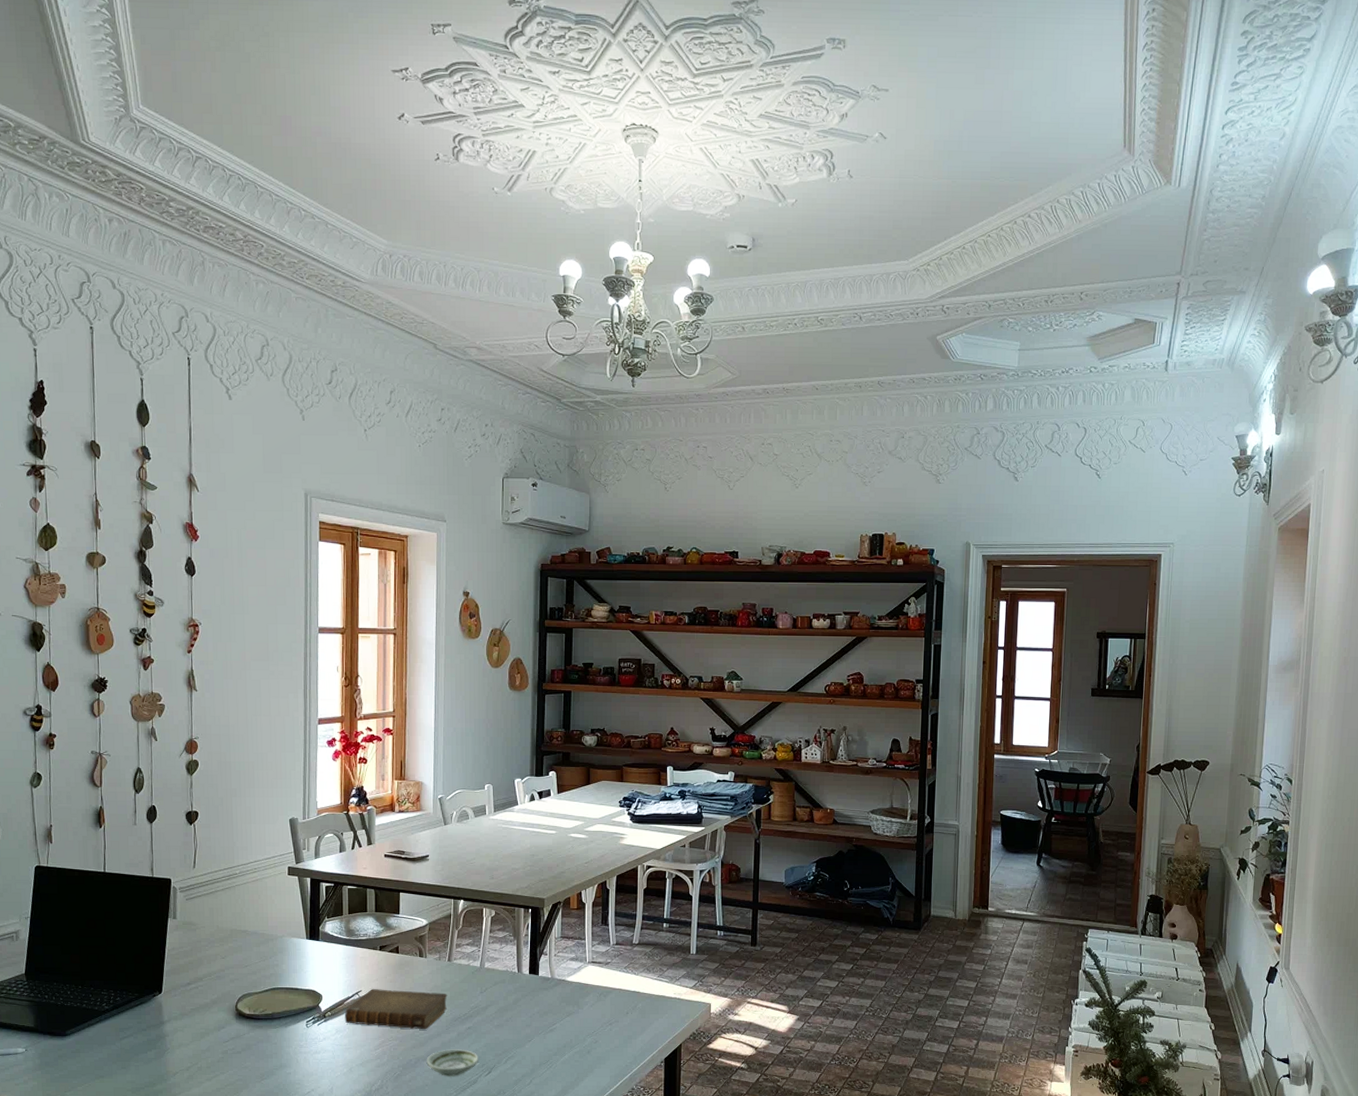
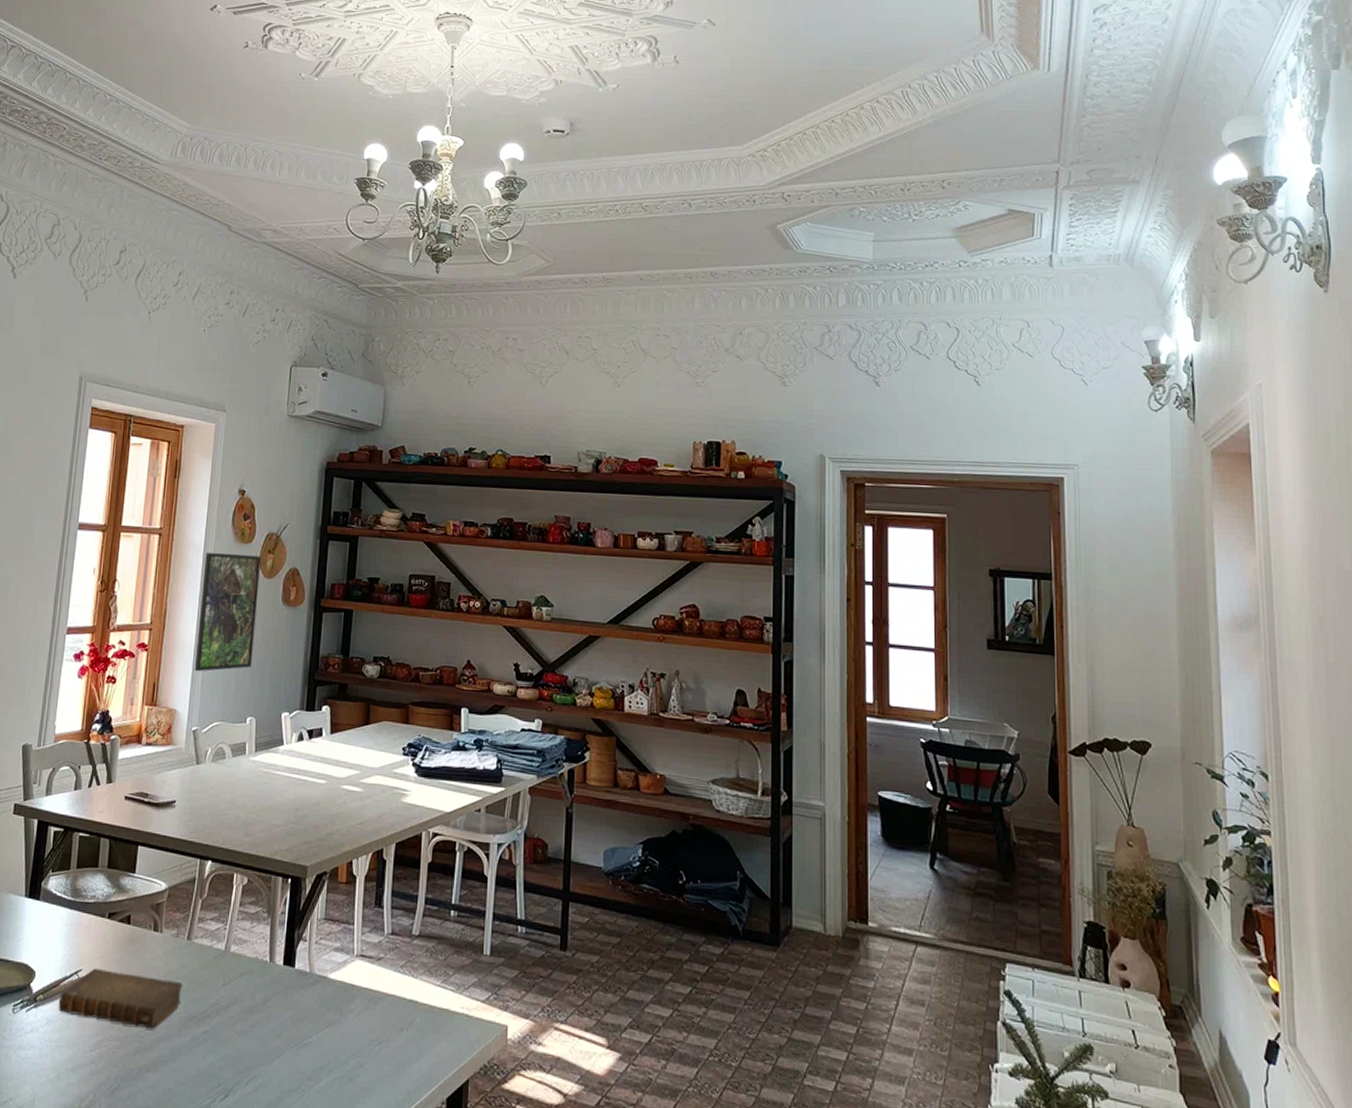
saucer: present [426,1049,479,1076] -> none [150,1059,215,1098]
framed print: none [435,647,488,750] -> present [194,552,261,672]

